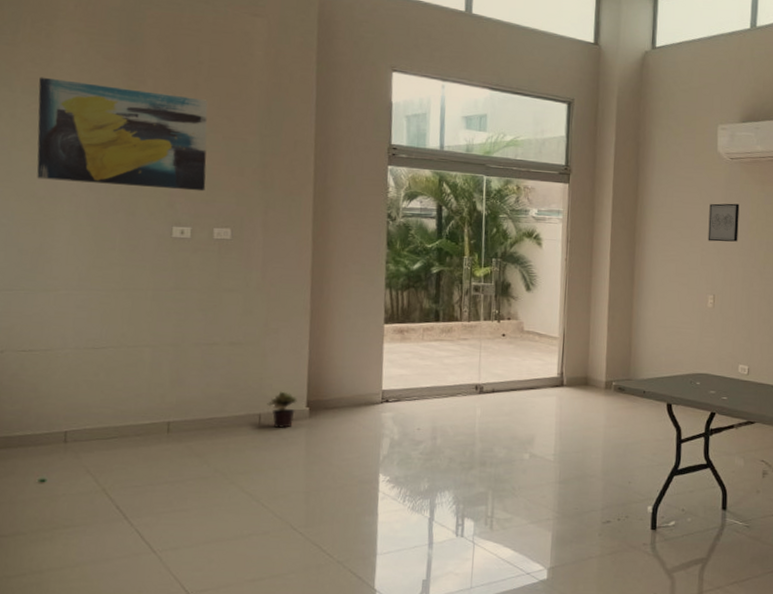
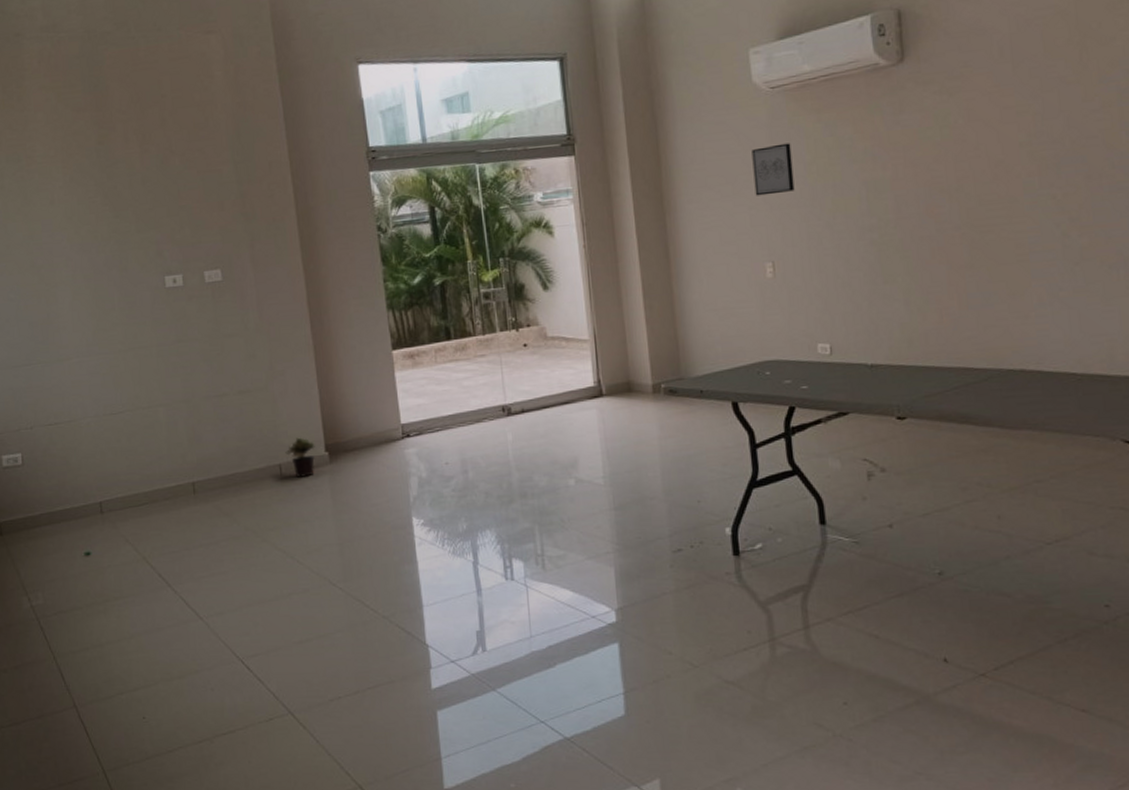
wall art: present [37,77,208,192] -> none [19,135,190,248]

